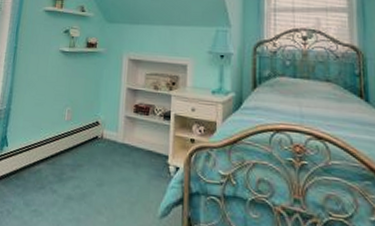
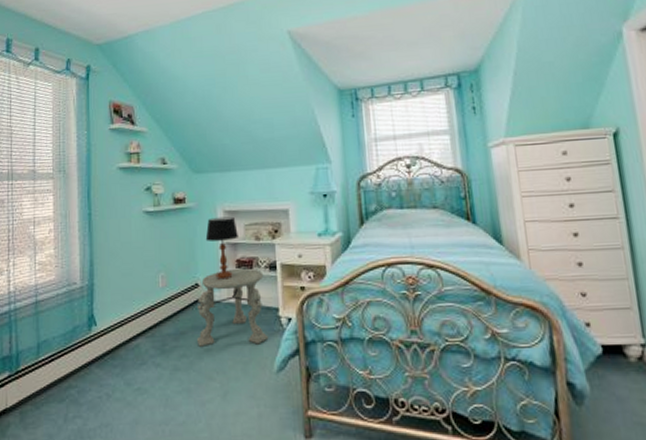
side table: none [91,113,158,188] -> present [196,268,269,347]
table lamp: none [110,64,140,122] -> present [205,216,238,280]

